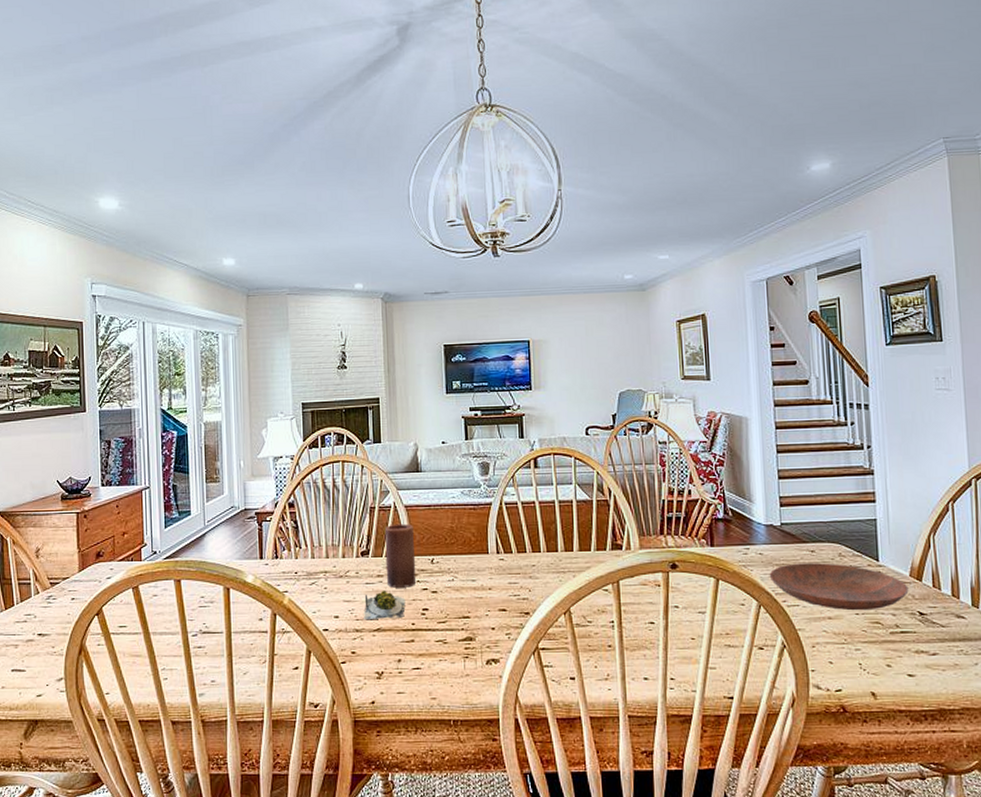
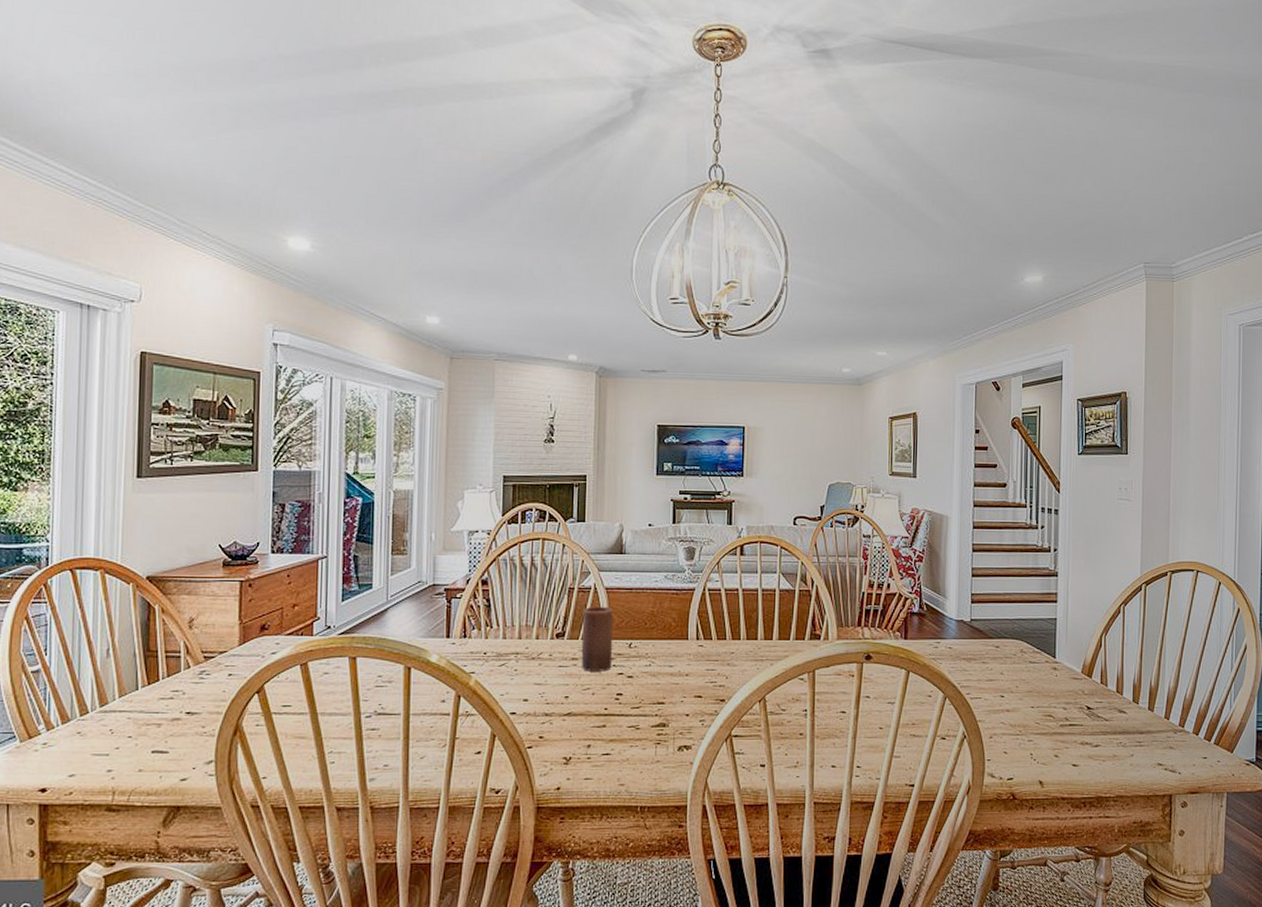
succulent plant: present [364,591,406,620] -> none [554,674,599,704]
bowl: present [769,563,909,611] -> none [956,658,1080,704]

